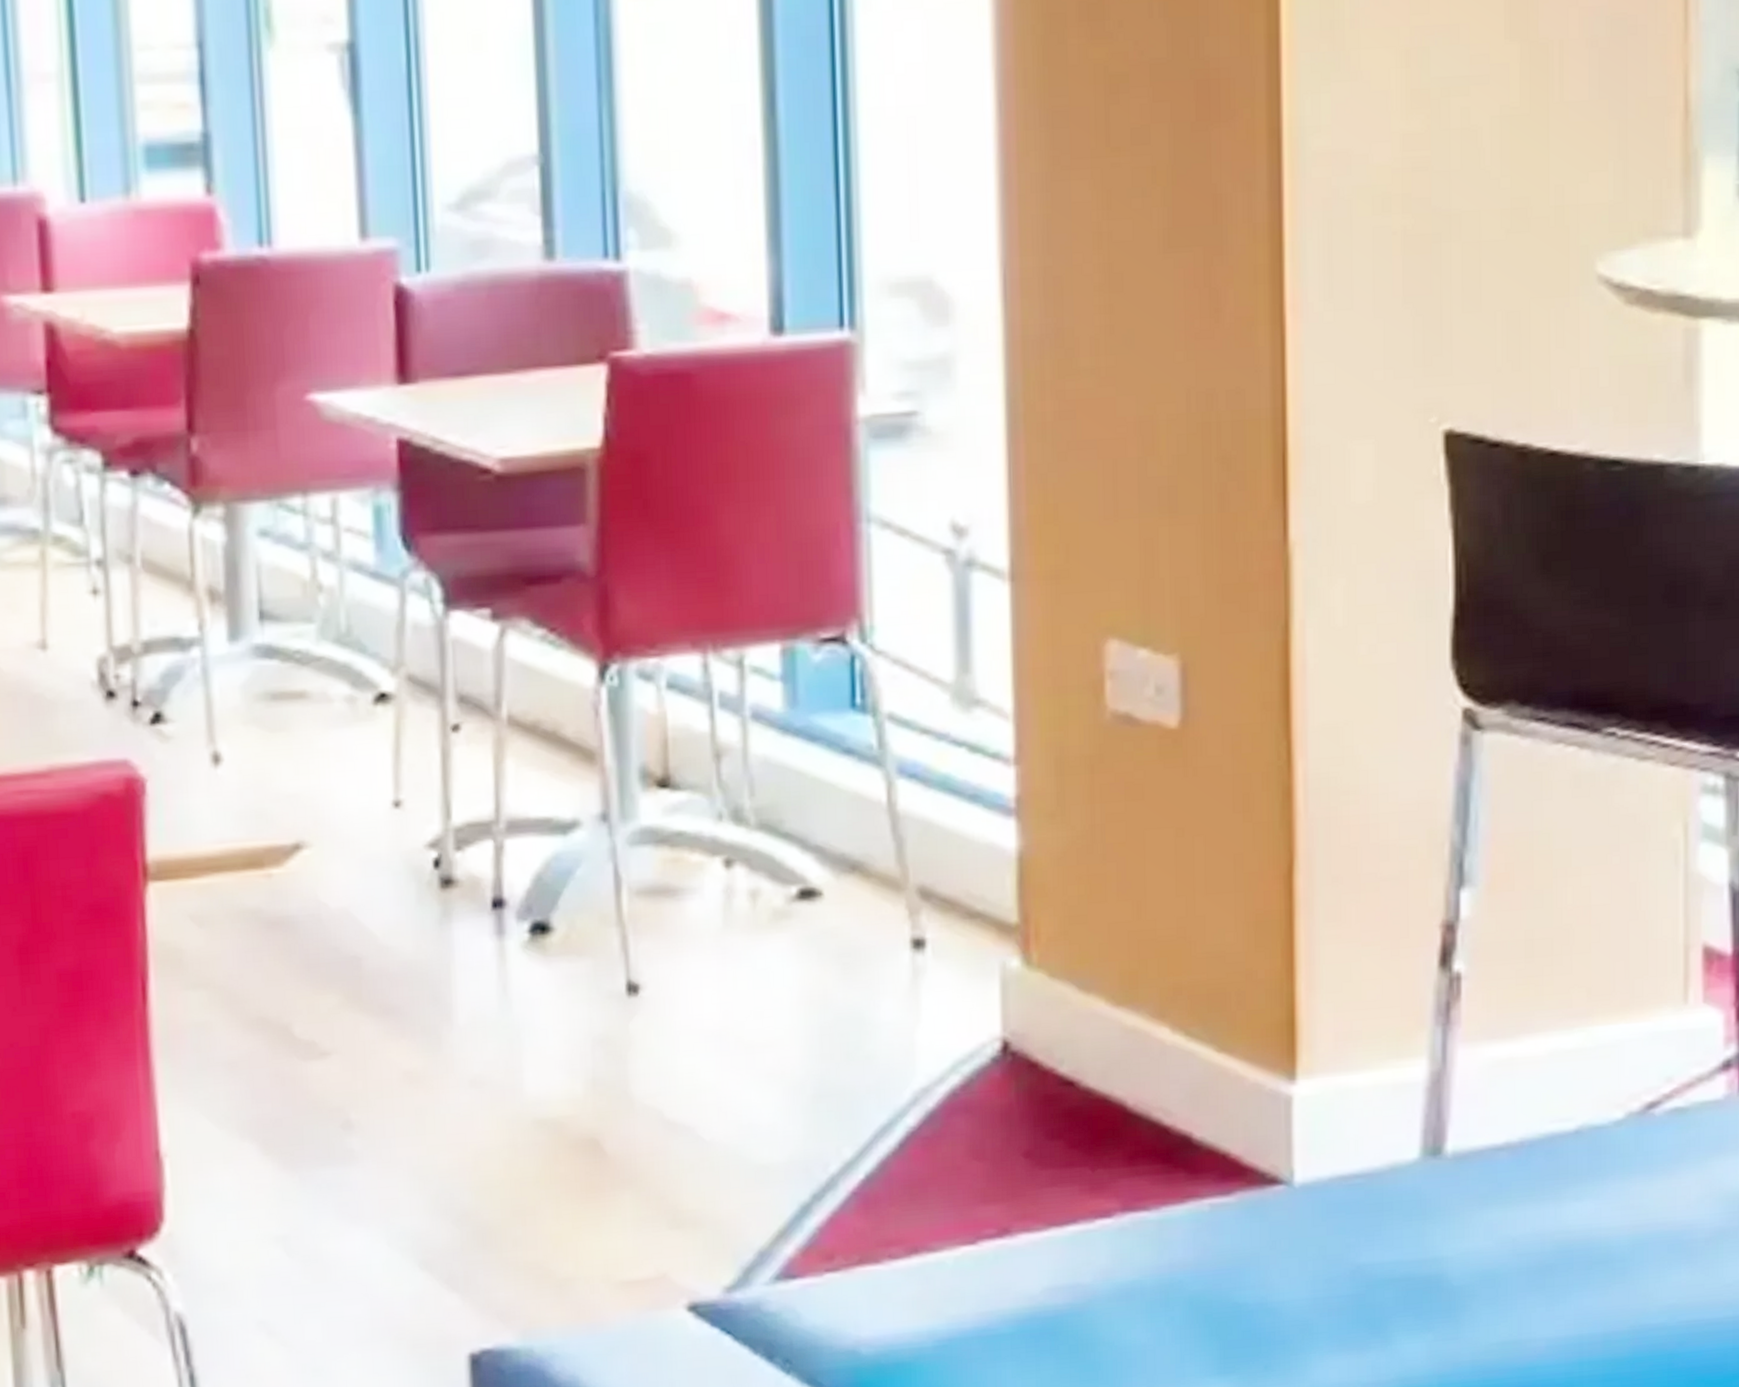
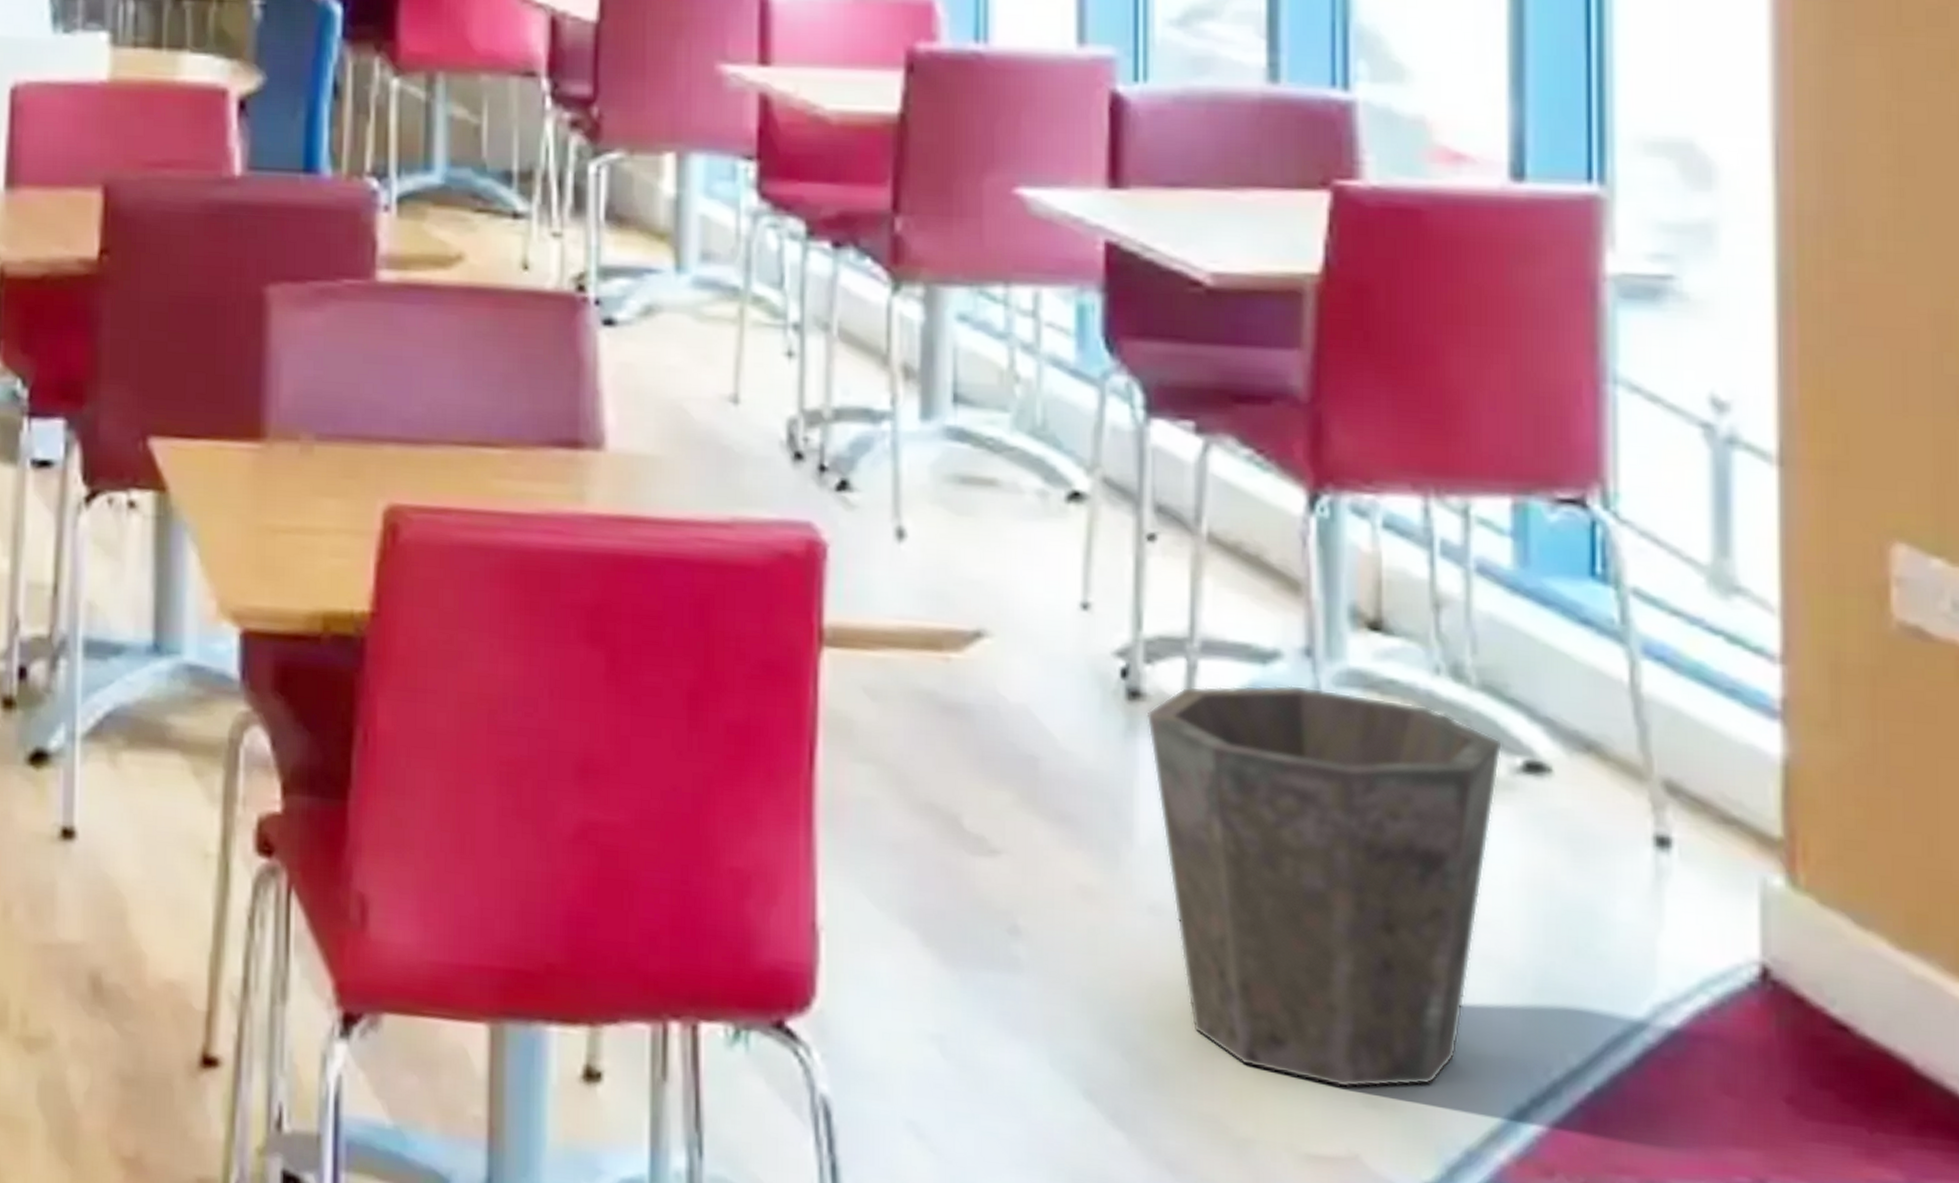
waste bin: none [459,849,779,1216] -> present [1146,684,1502,1088]

